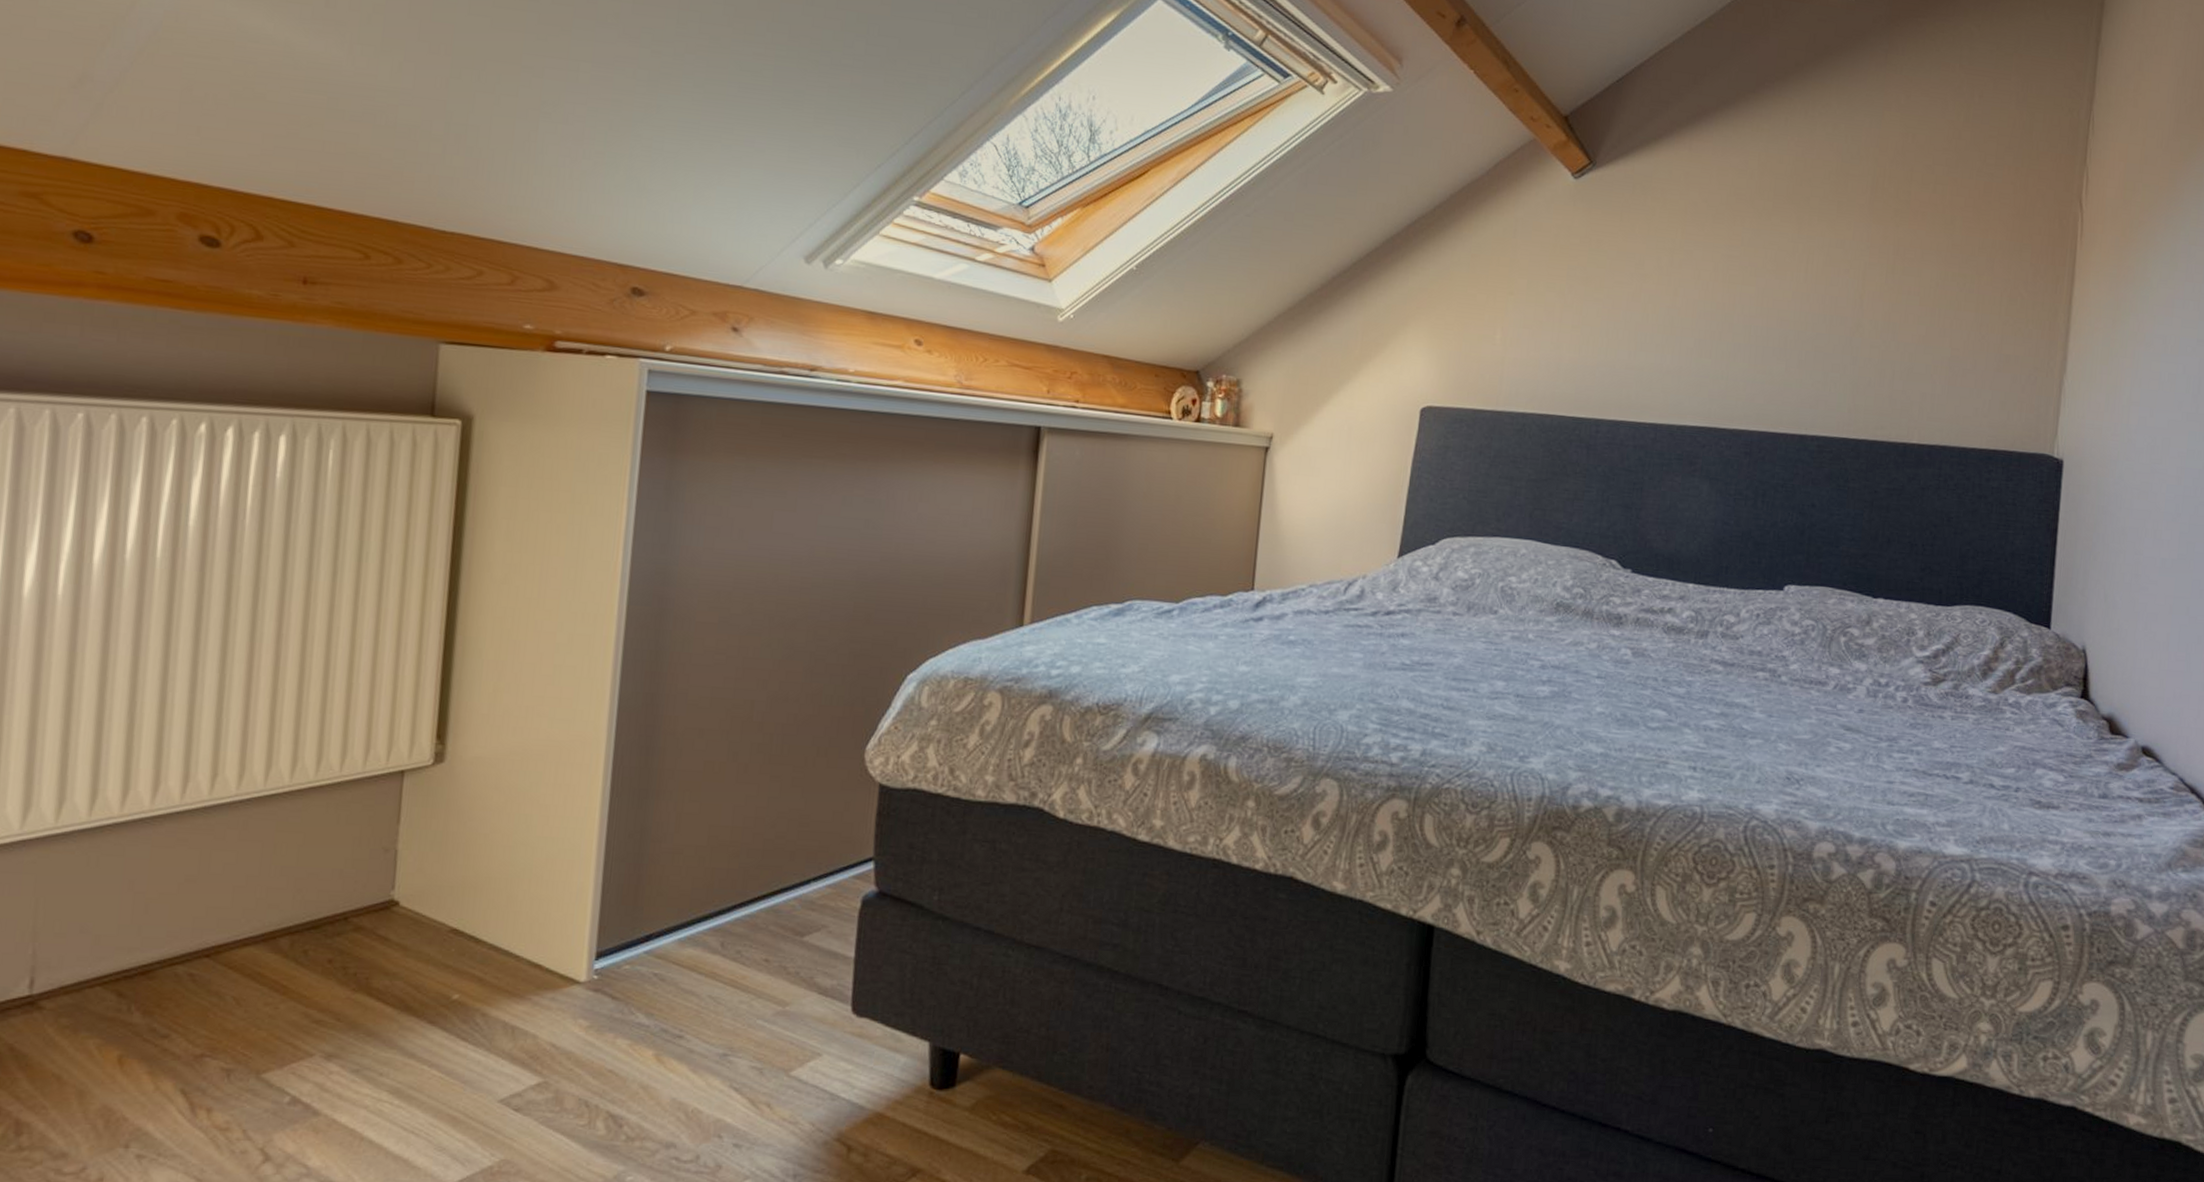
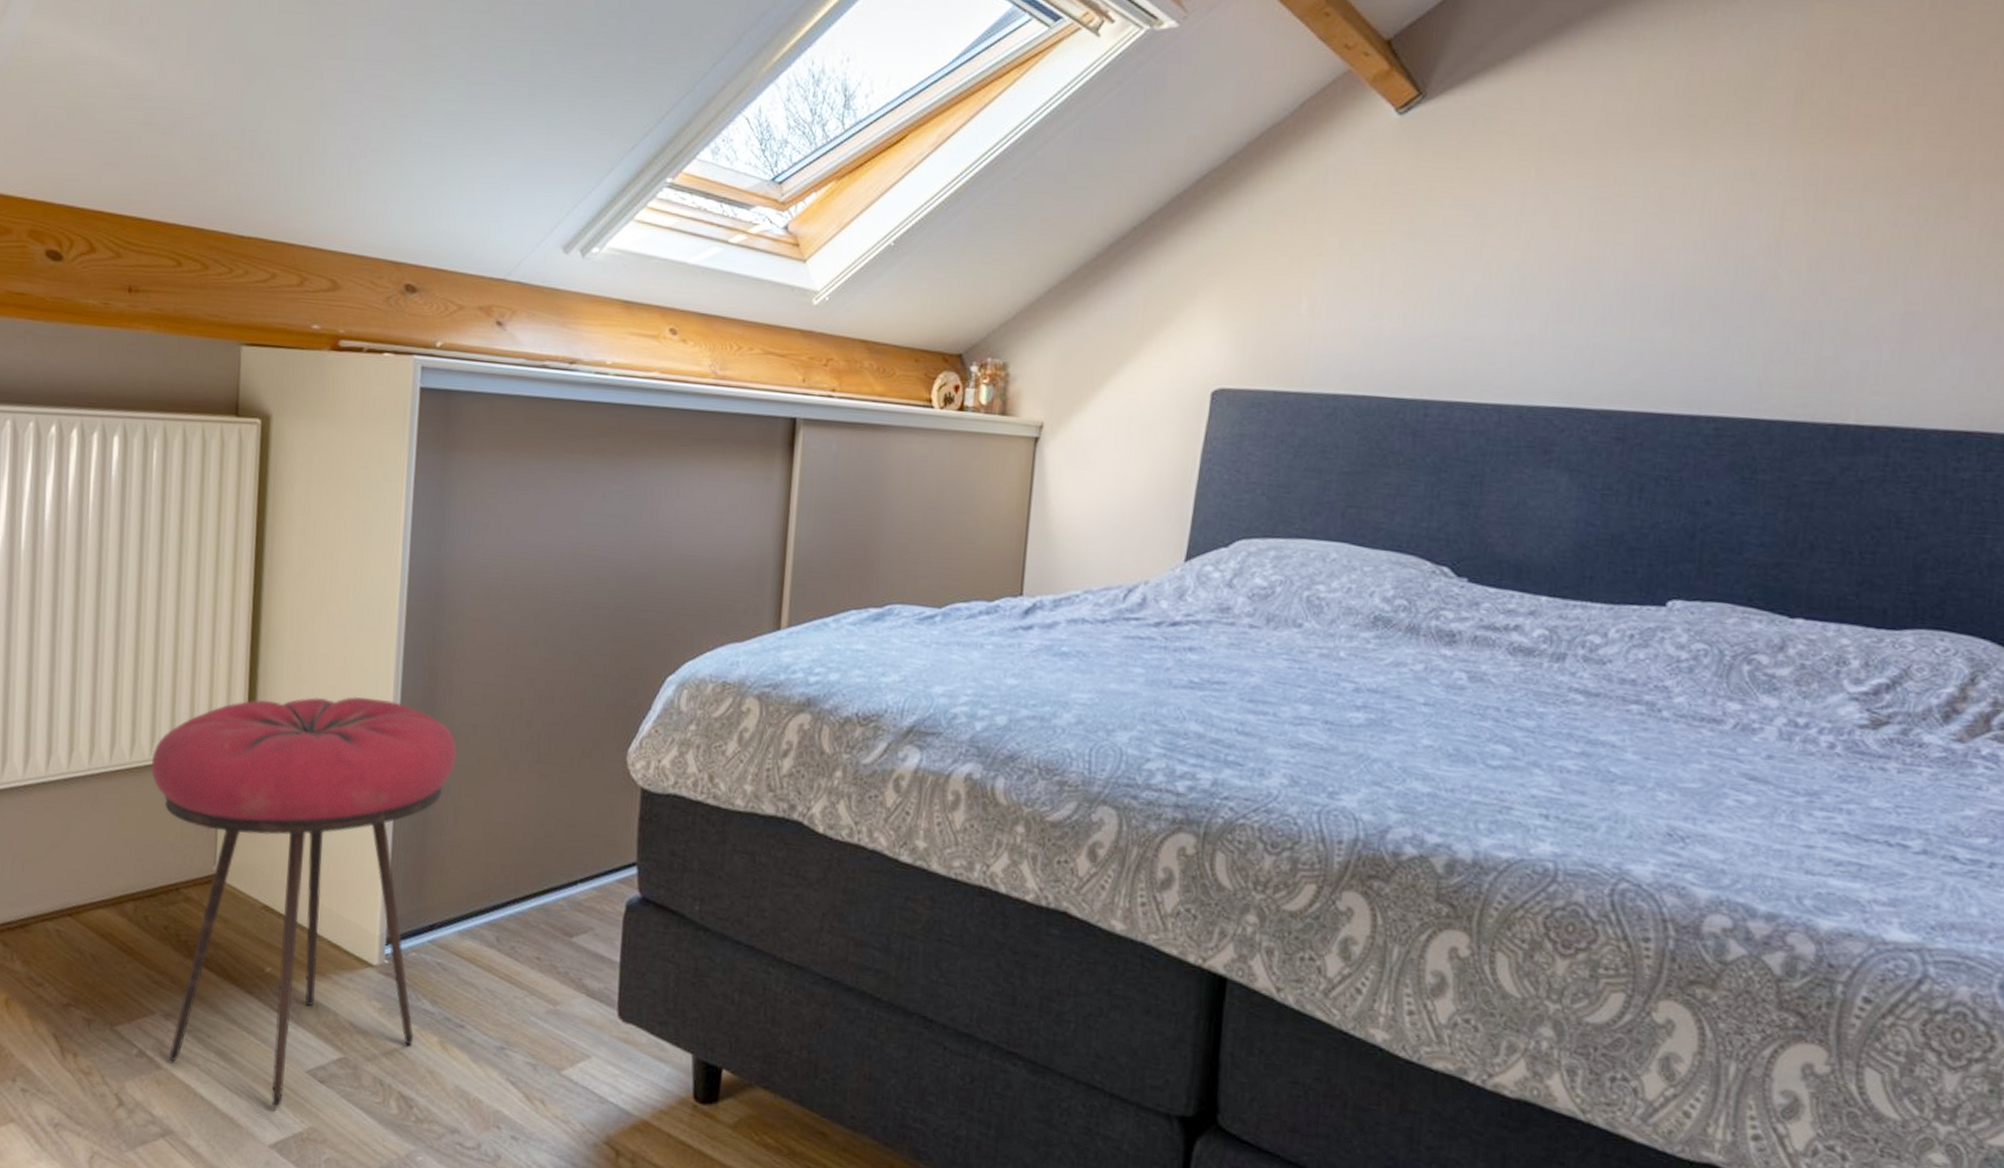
stool: none [316,704,681,1143] -> present [151,696,457,1108]

